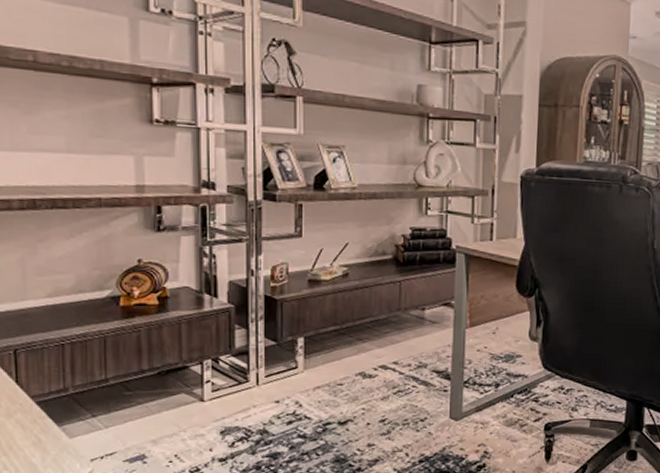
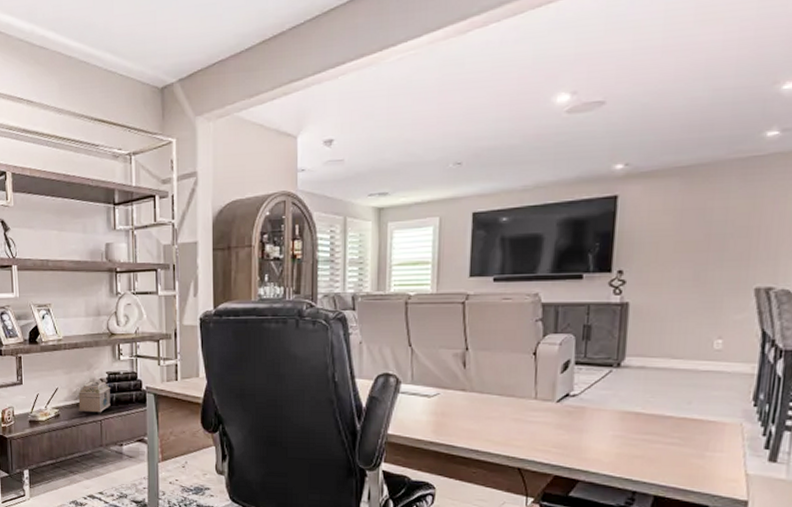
decorative box: none [372,237,415,274] -> present [78,381,111,414]

